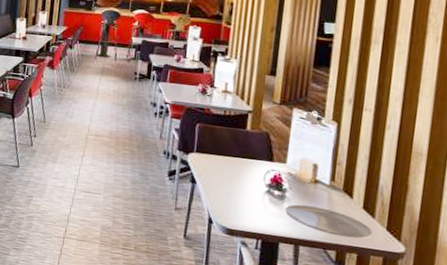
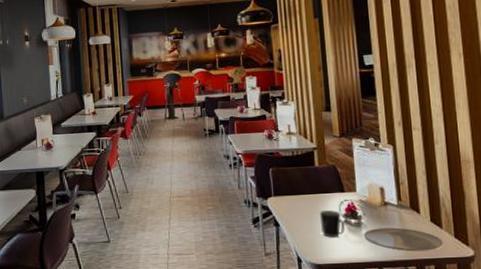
mug: none [240,176,266,206] -> present [319,210,345,238]

